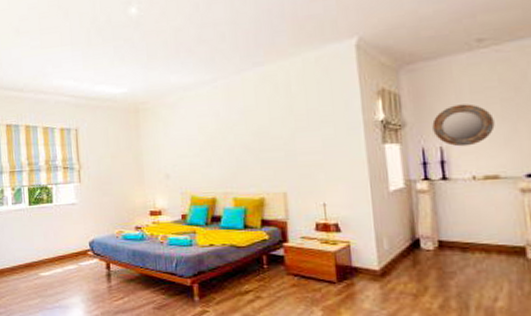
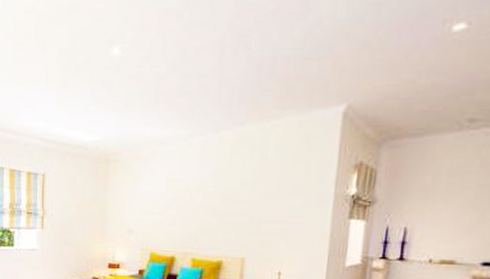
home mirror: present [432,104,495,147] -> none [401,186,465,230]

